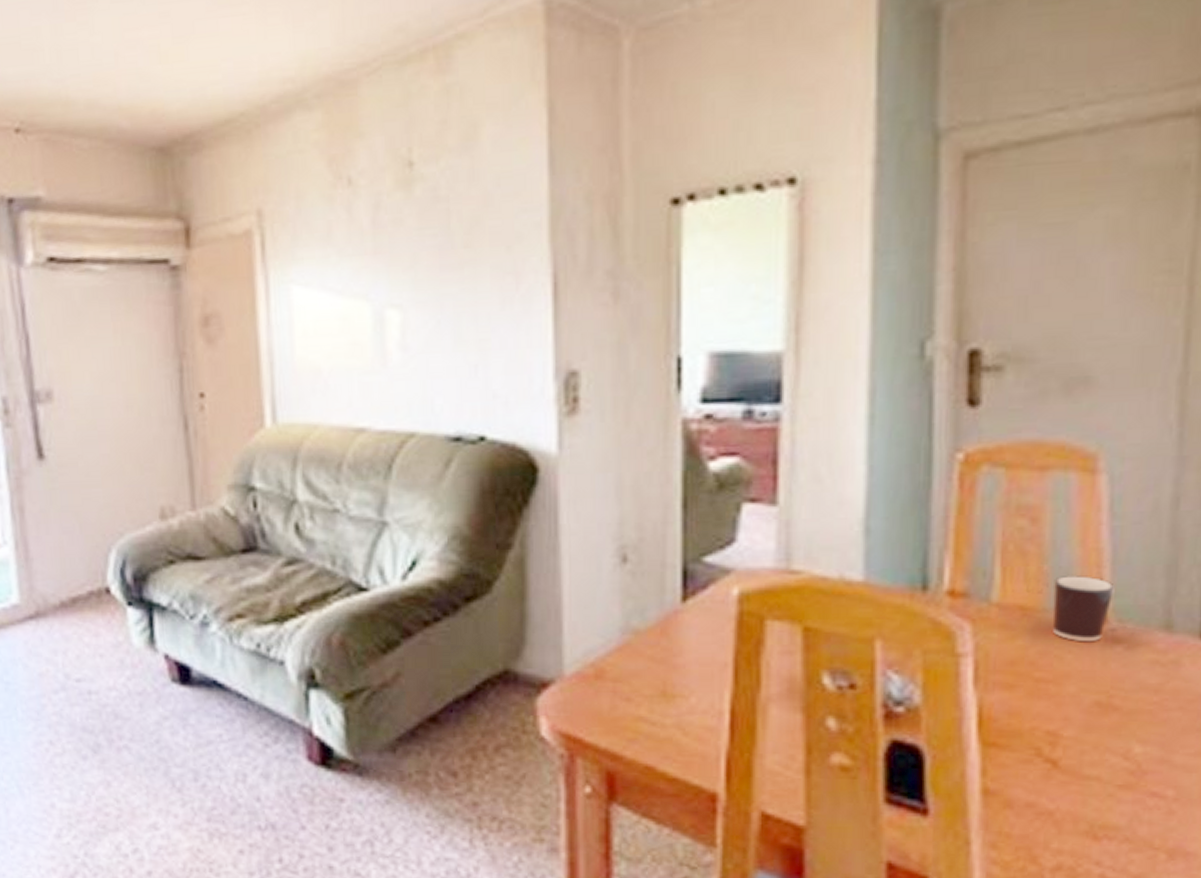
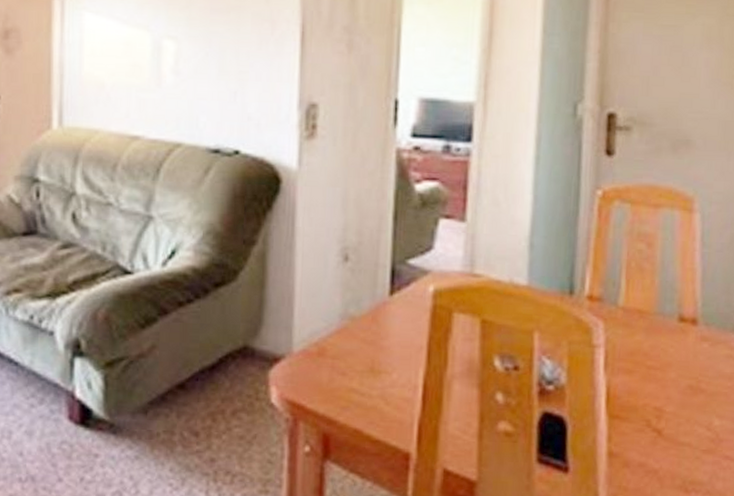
mug: present [1052,576,1115,642] -> none [660,288,704,340]

